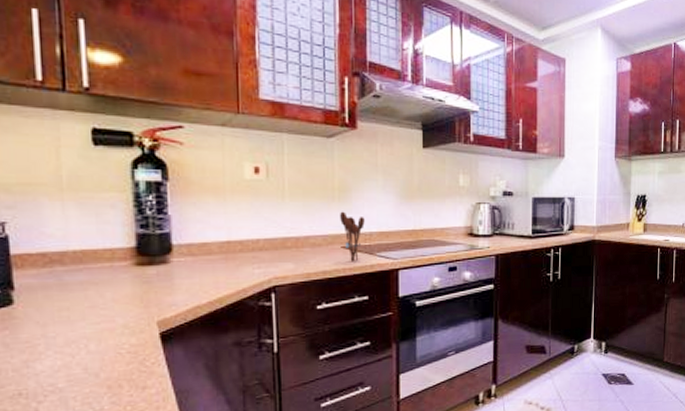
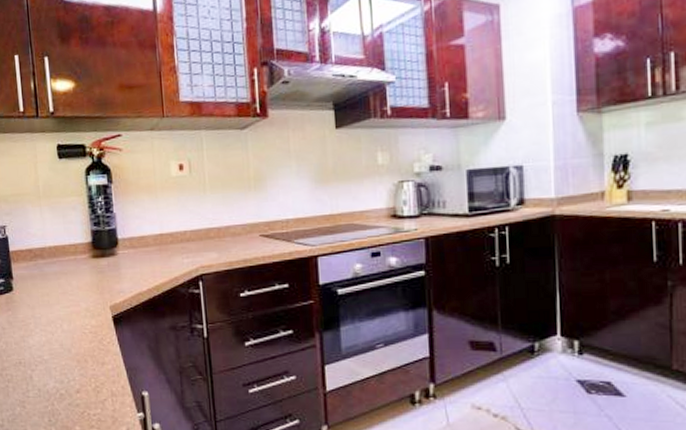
utensil holder: present [340,211,365,262] -> none [257,200,281,250]

